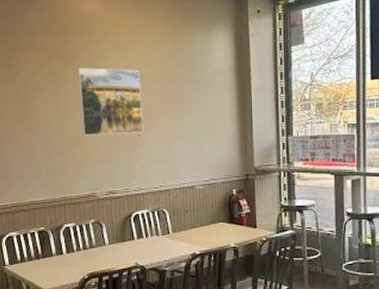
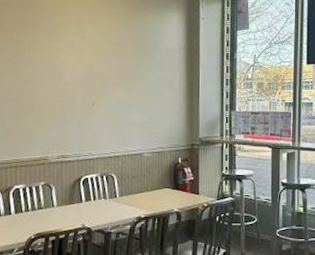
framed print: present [77,67,143,136] -> none [36,38,97,103]

